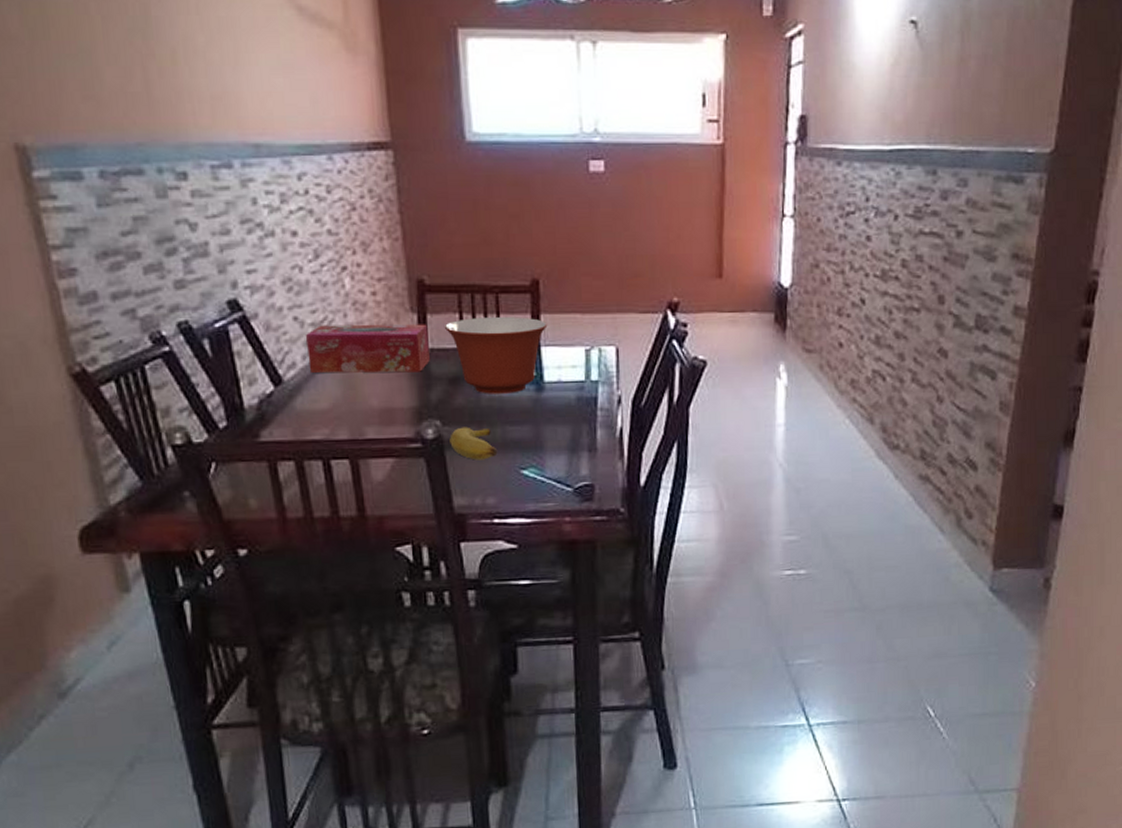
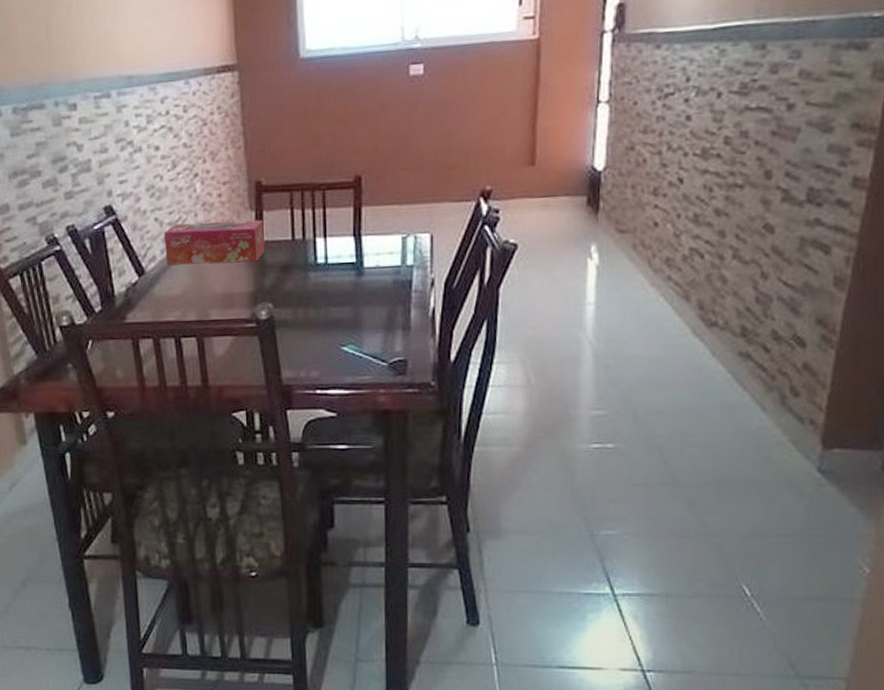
mixing bowl: present [445,316,548,394] -> none [278,210,368,280]
banana: present [449,427,498,460] -> none [280,308,321,338]

